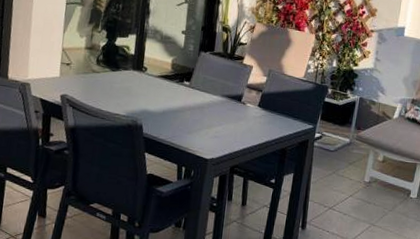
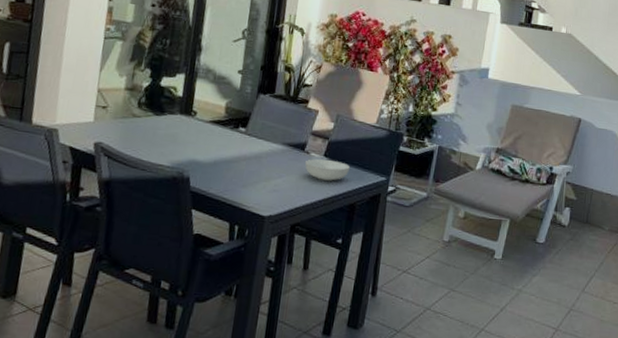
serving bowl: none [242,109,282,129] -> present [305,159,351,181]

